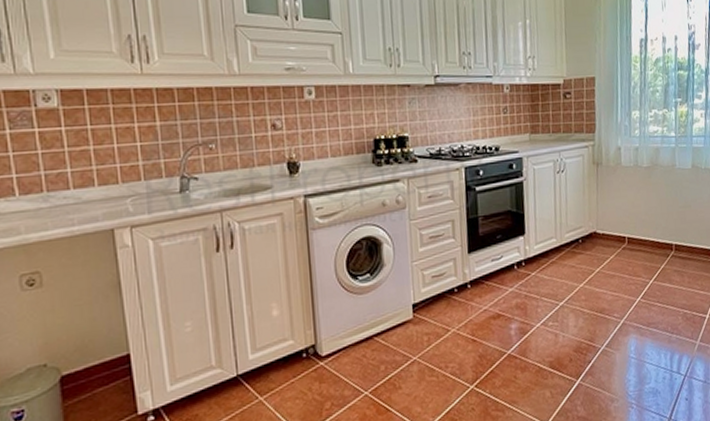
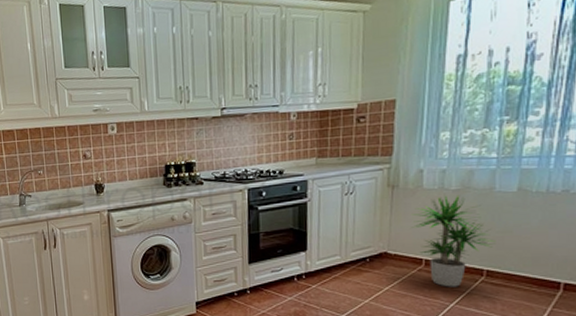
potted plant: none [614,172,680,264] -> present [411,194,496,287]

